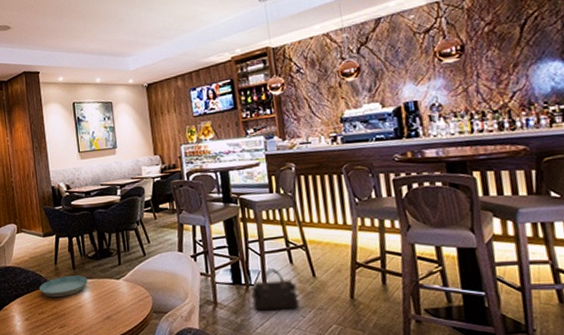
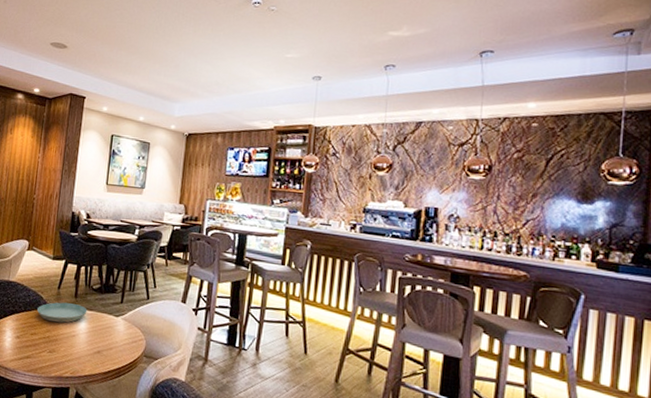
shoulder bag: present [250,267,300,311] -> none [241,336,287,381]

